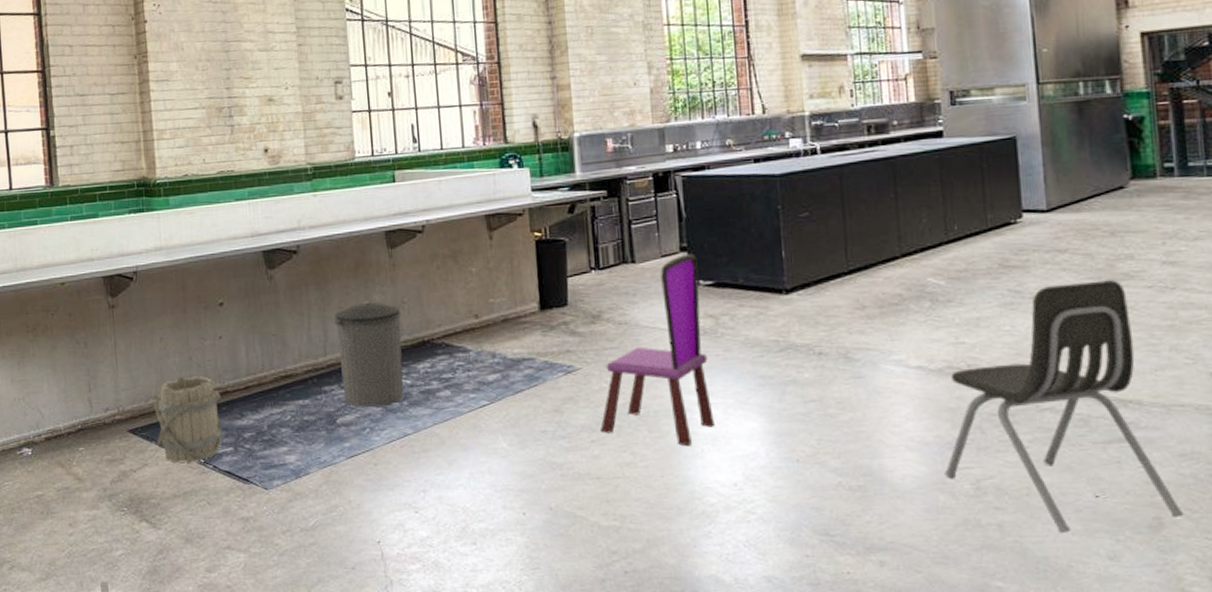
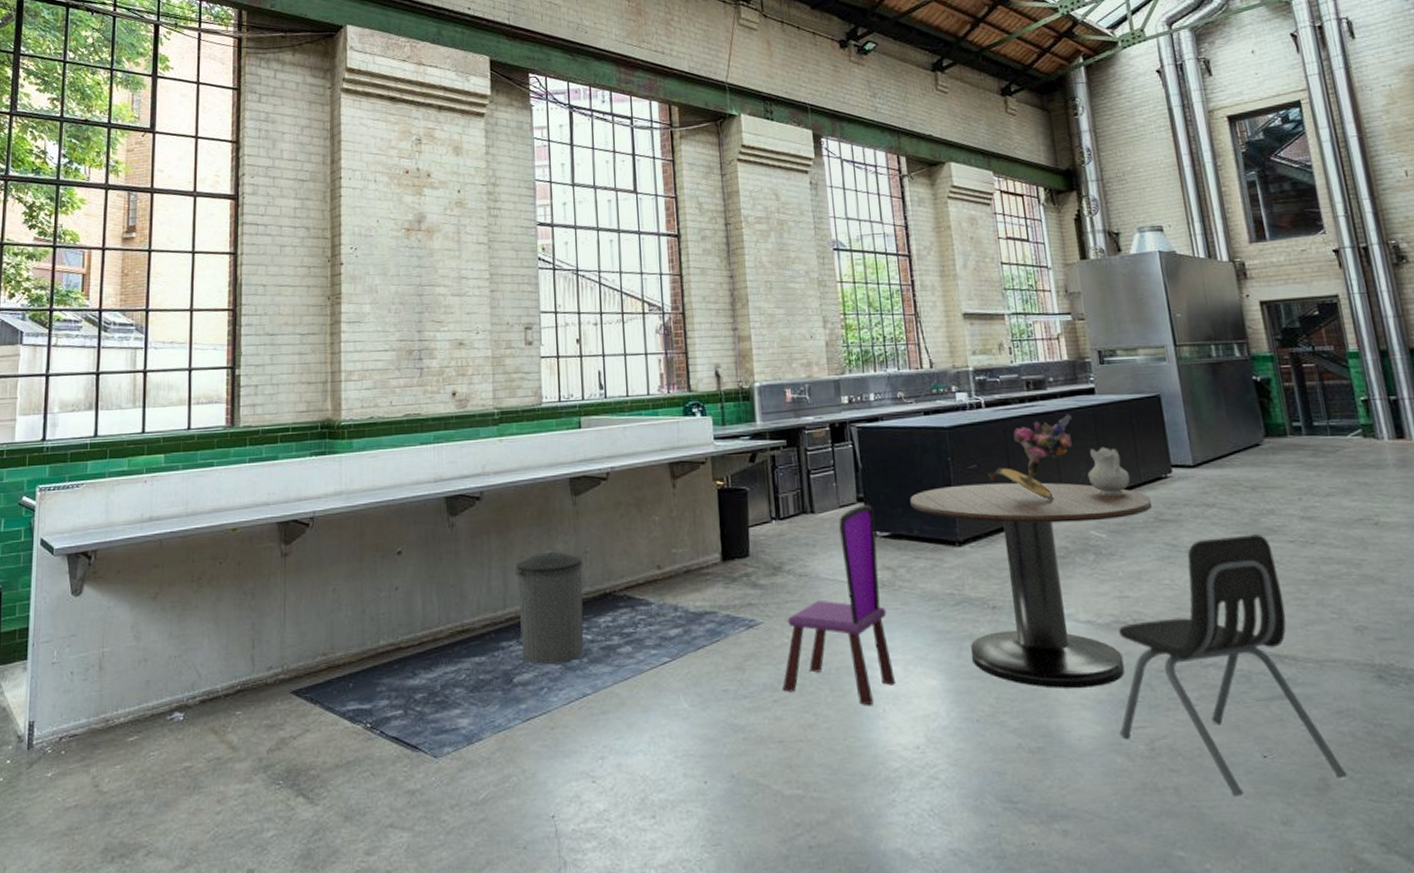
bucket: present [154,376,223,464] -> none [321,631,394,729]
dining table: none [736,230,998,431] -> present [910,482,1153,688]
bouquet: none [820,158,916,250] -> present [988,414,1073,502]
ceramic pitcher: none [929,192,975,243] -> present [1087,447,1130,496]

